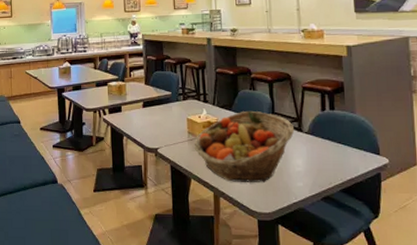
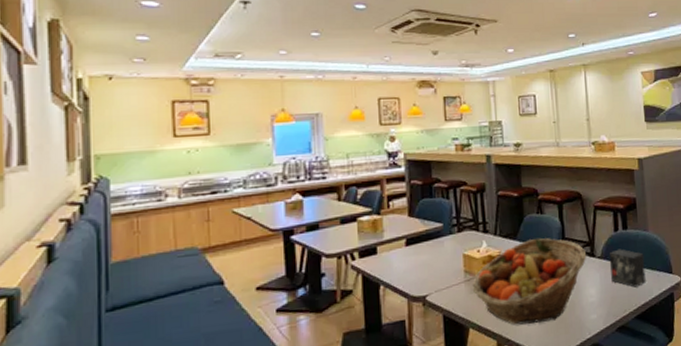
small box: none [315,127,352,163] -> present [608,249,646,288]

